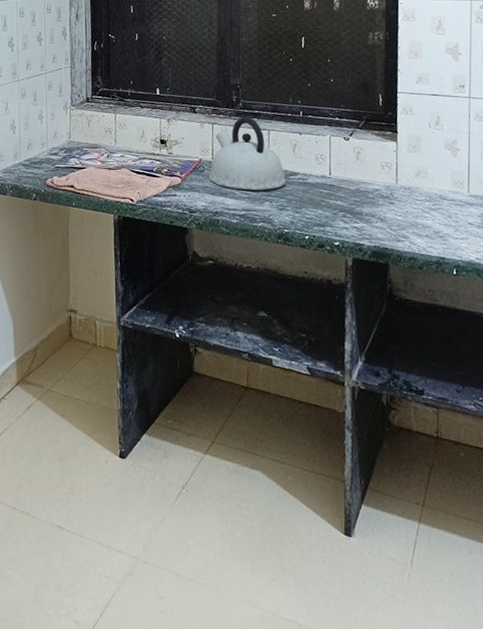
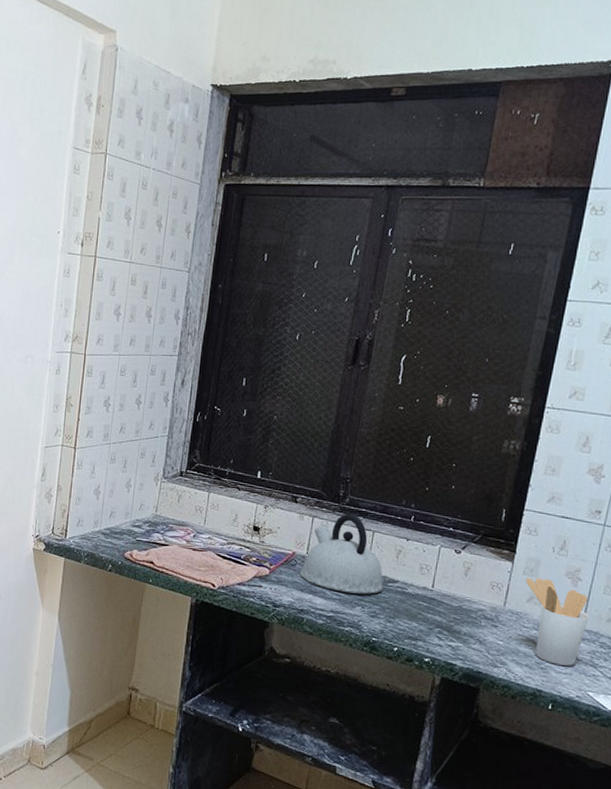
utensil holder: none [411,153,473,231] -> present [525,577,590,666]

